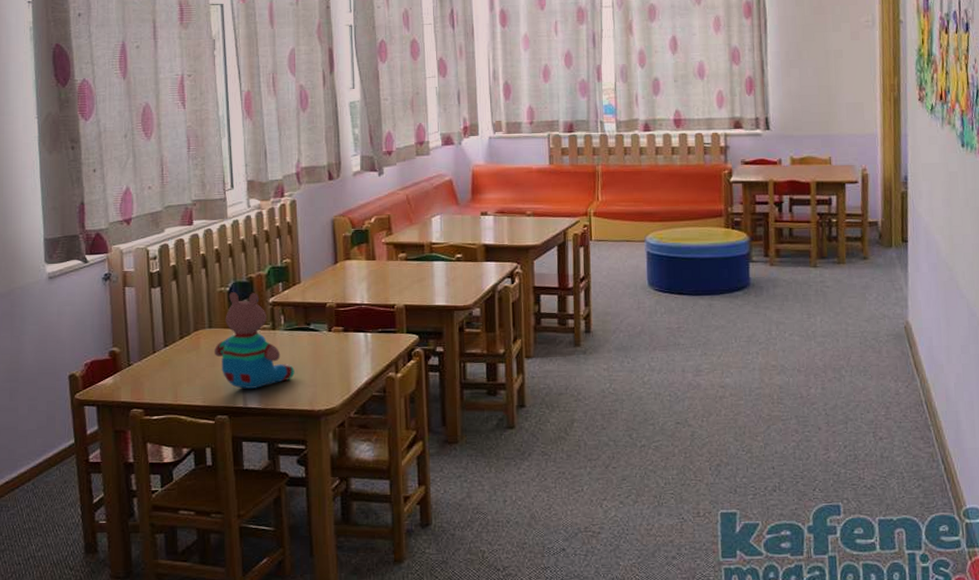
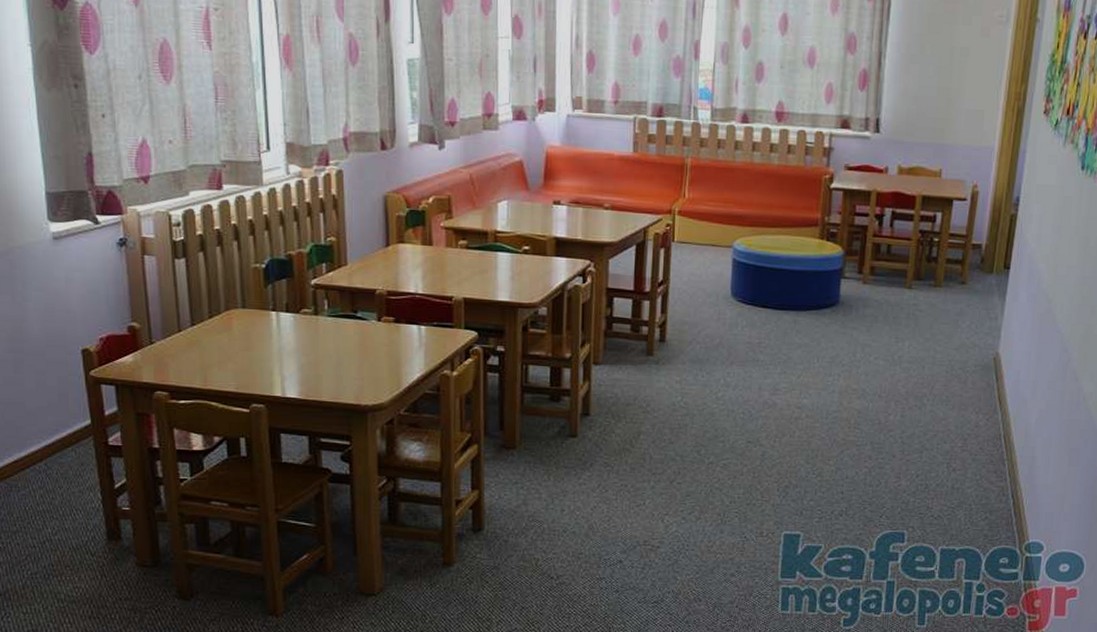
teddy bear: present [215,292,295,389] -> none [249,270,339,378]

